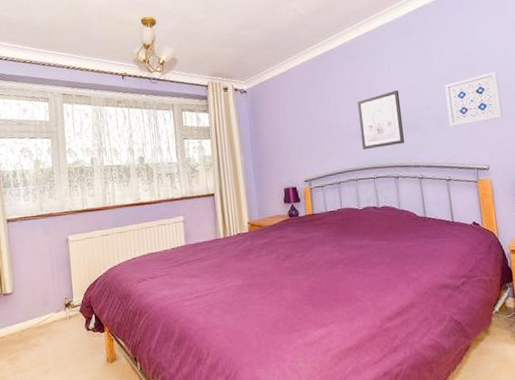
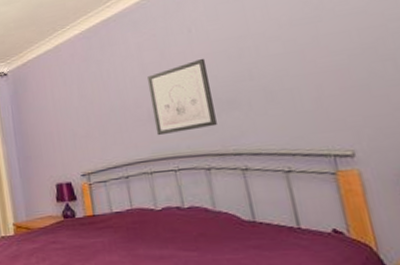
wall art: present [445,72,503,127] -> none [274,22,374,101]

